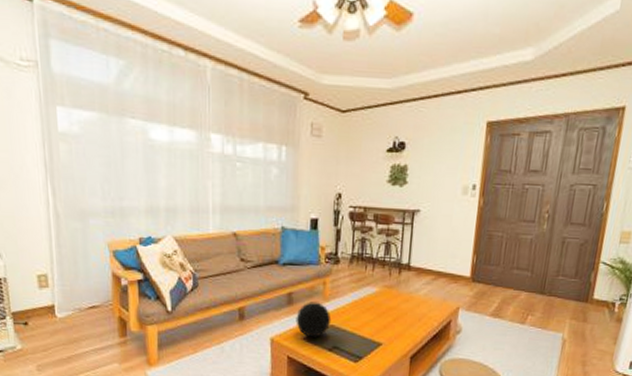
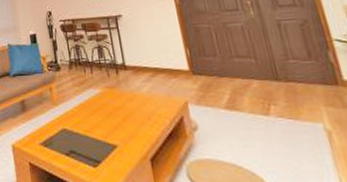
decorative orb: present [296,302,332,337] -> none [31,107,64,142]

